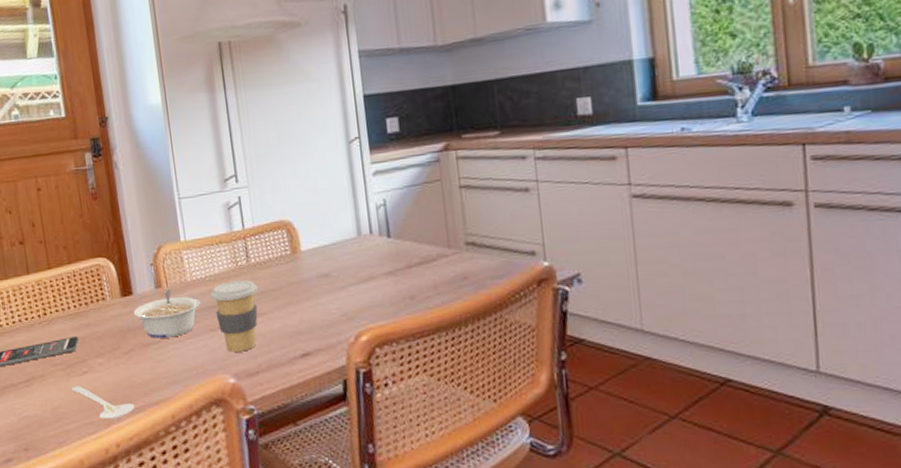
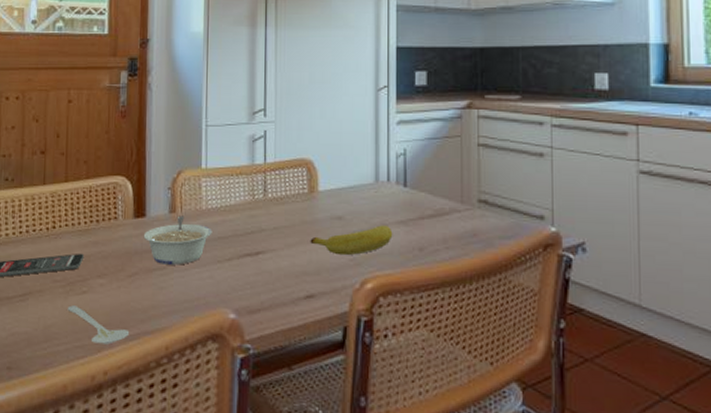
coffee cup: present [210,280,259,352] -> none [223,214,272,287]
banana: none [299,278,382,312] -> present [310,225,393,256]

